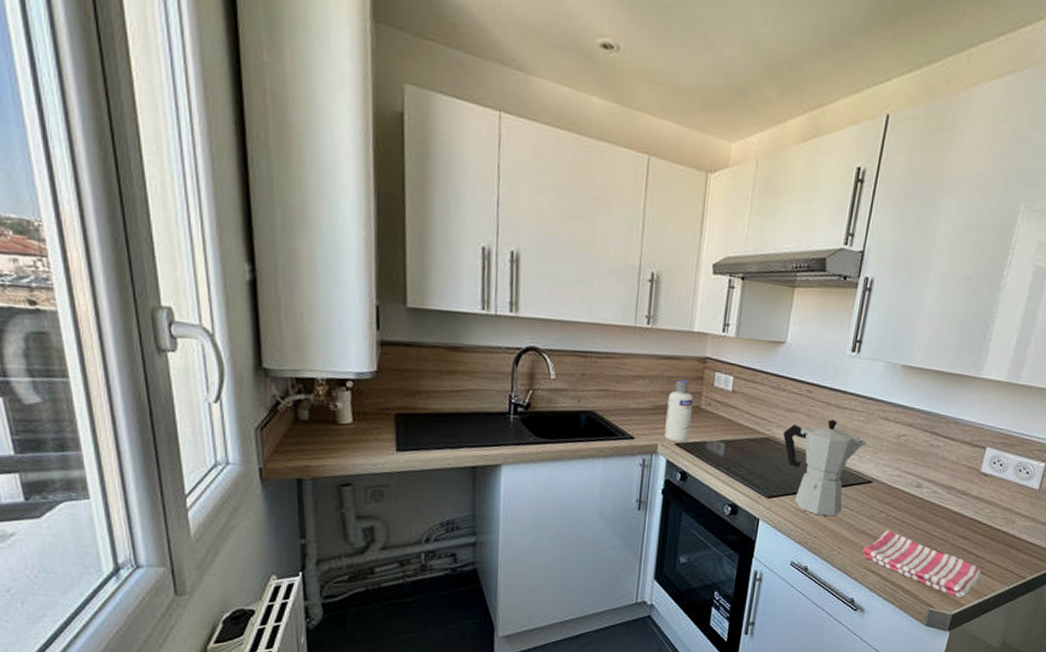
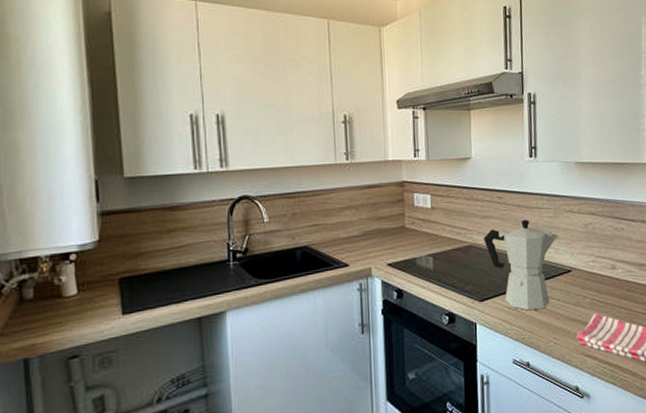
screw cap bottle: present [664,380,693,442] -> none [374,205,399,262]

